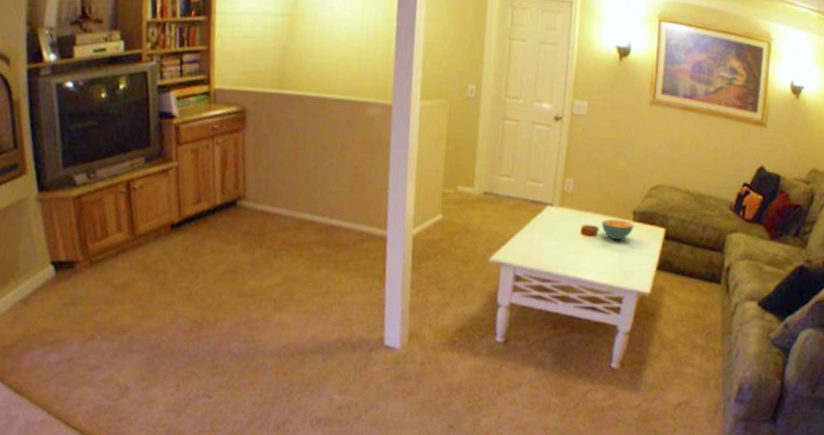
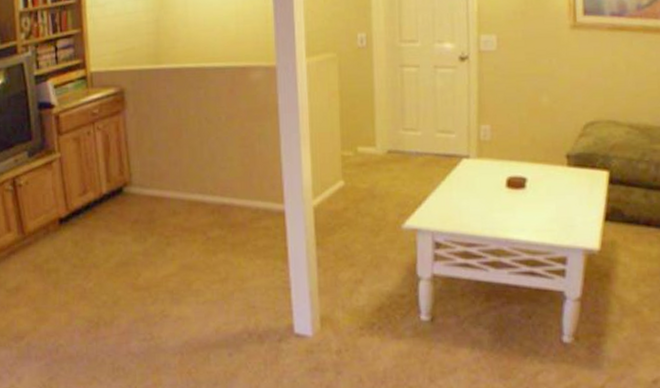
cereal bowl: present [601,219,634,240] -> none [529,165,570,191]

